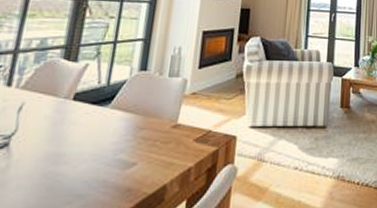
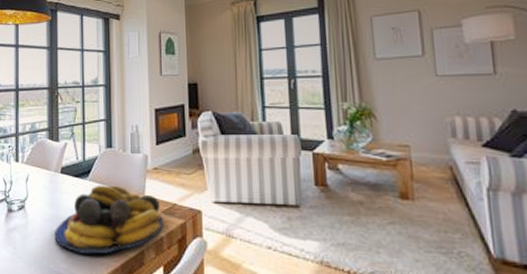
fruit bowl: none [48,113,194,198] -> present [54,185,163,255]

